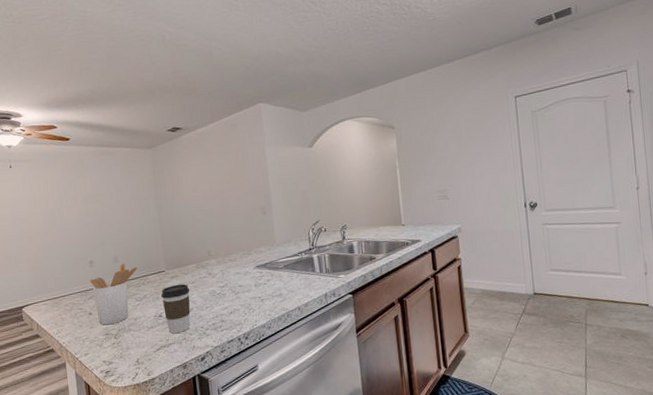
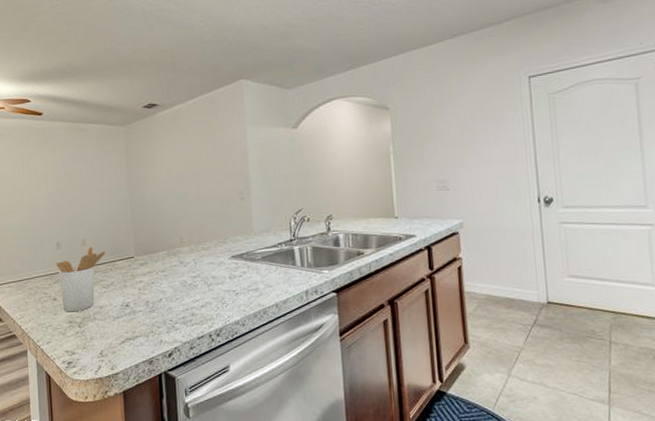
coffee cup: present [161,284,191,333] -> none [129,272,160,325]

